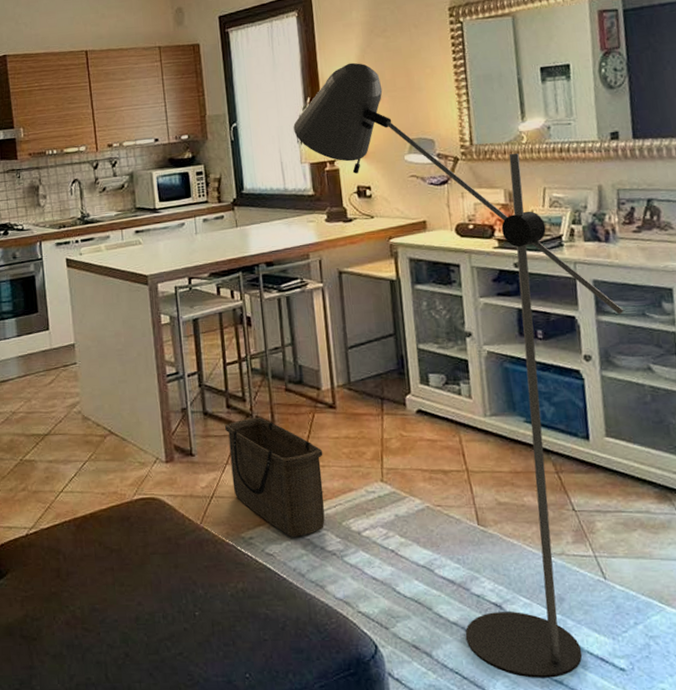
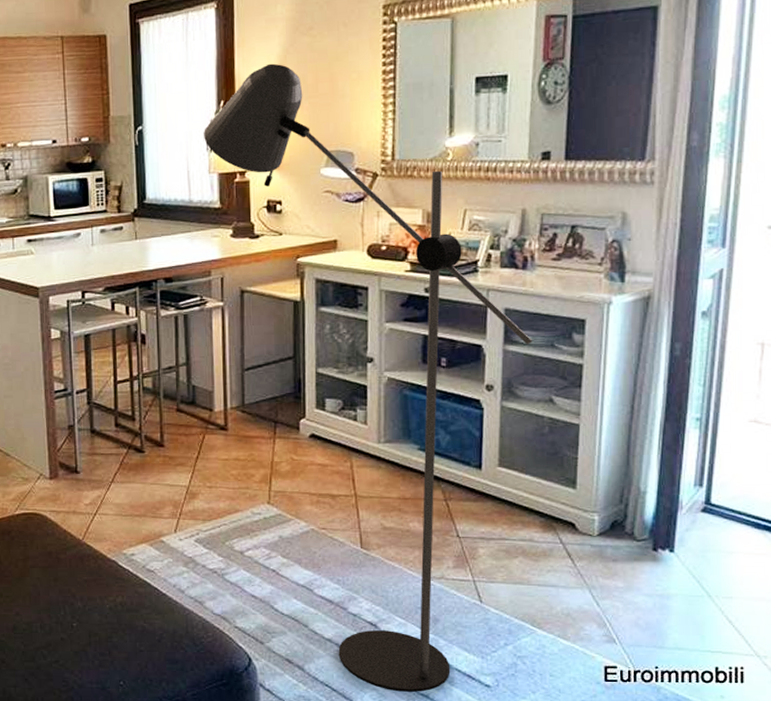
basket: present [224,416,325,537] -> none [111,436,211,554]

